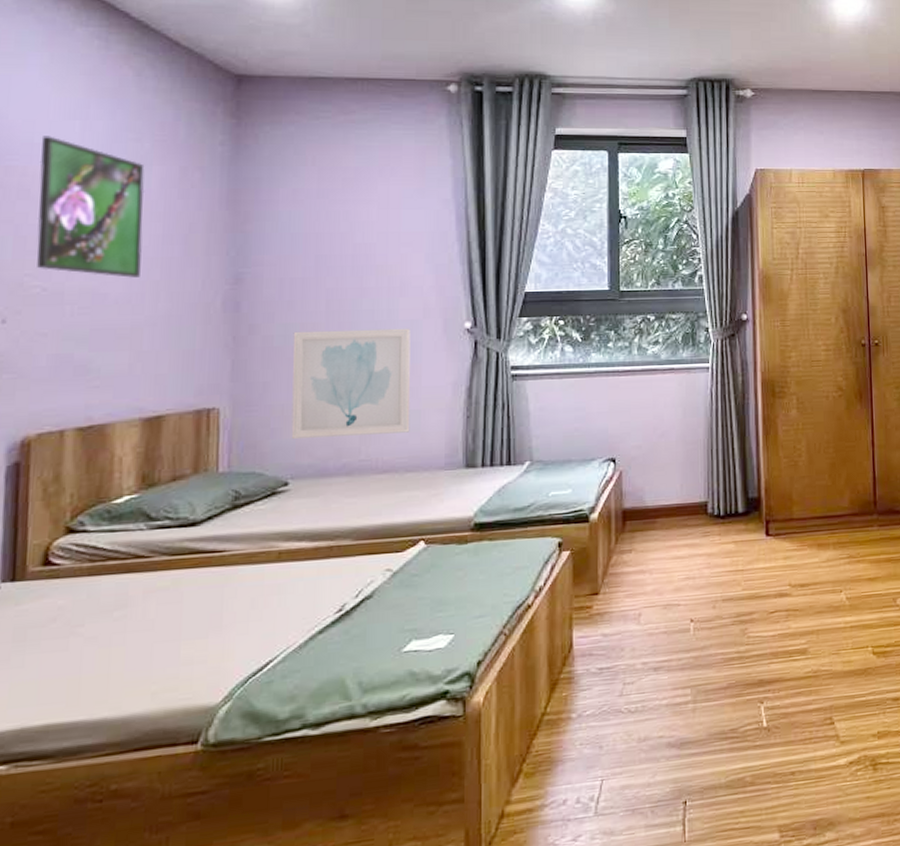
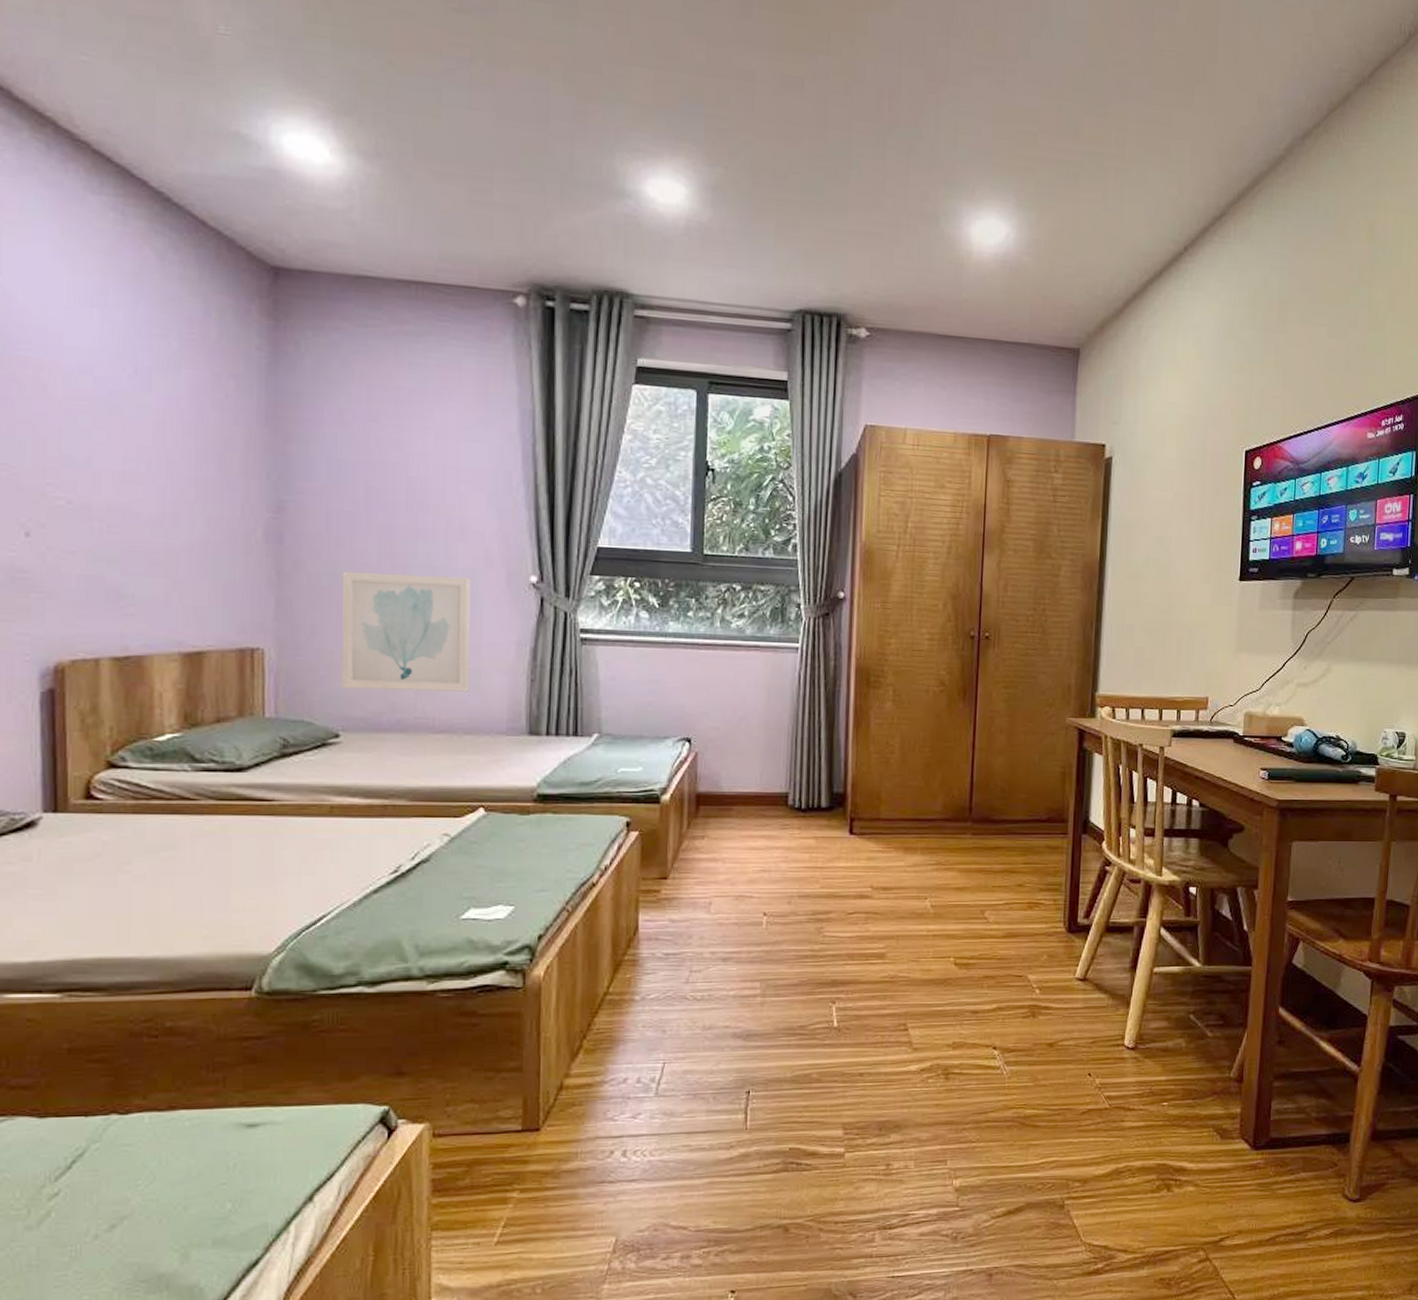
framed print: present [37,136,145,278] -> none [55,324,174,497]

